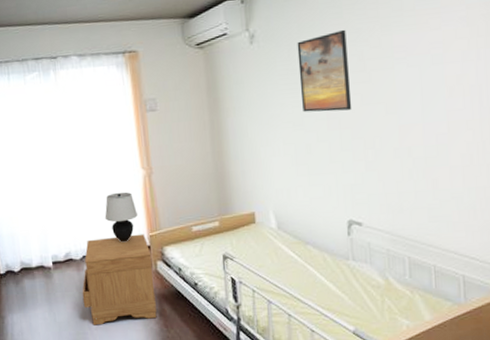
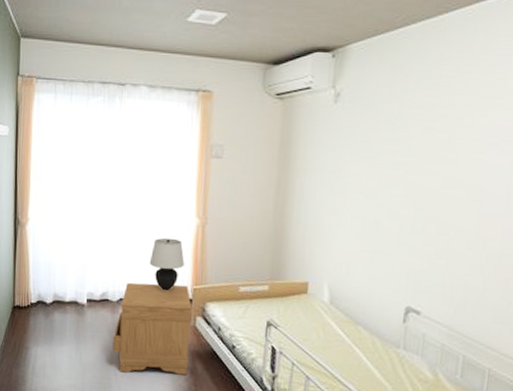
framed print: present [297,29,352,113] -> none [378,103,440,190]

